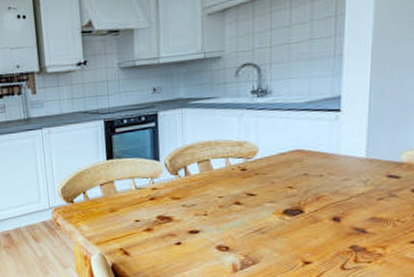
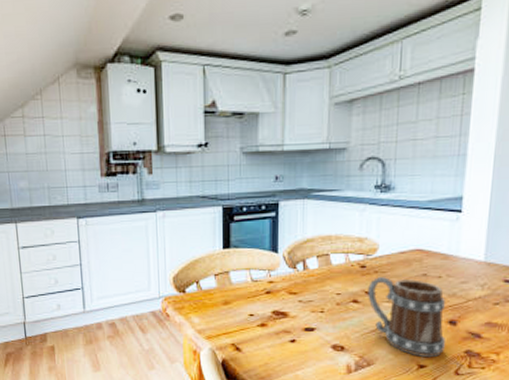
mug: none [250,178,331,254] -> present [368,277,446,358]

